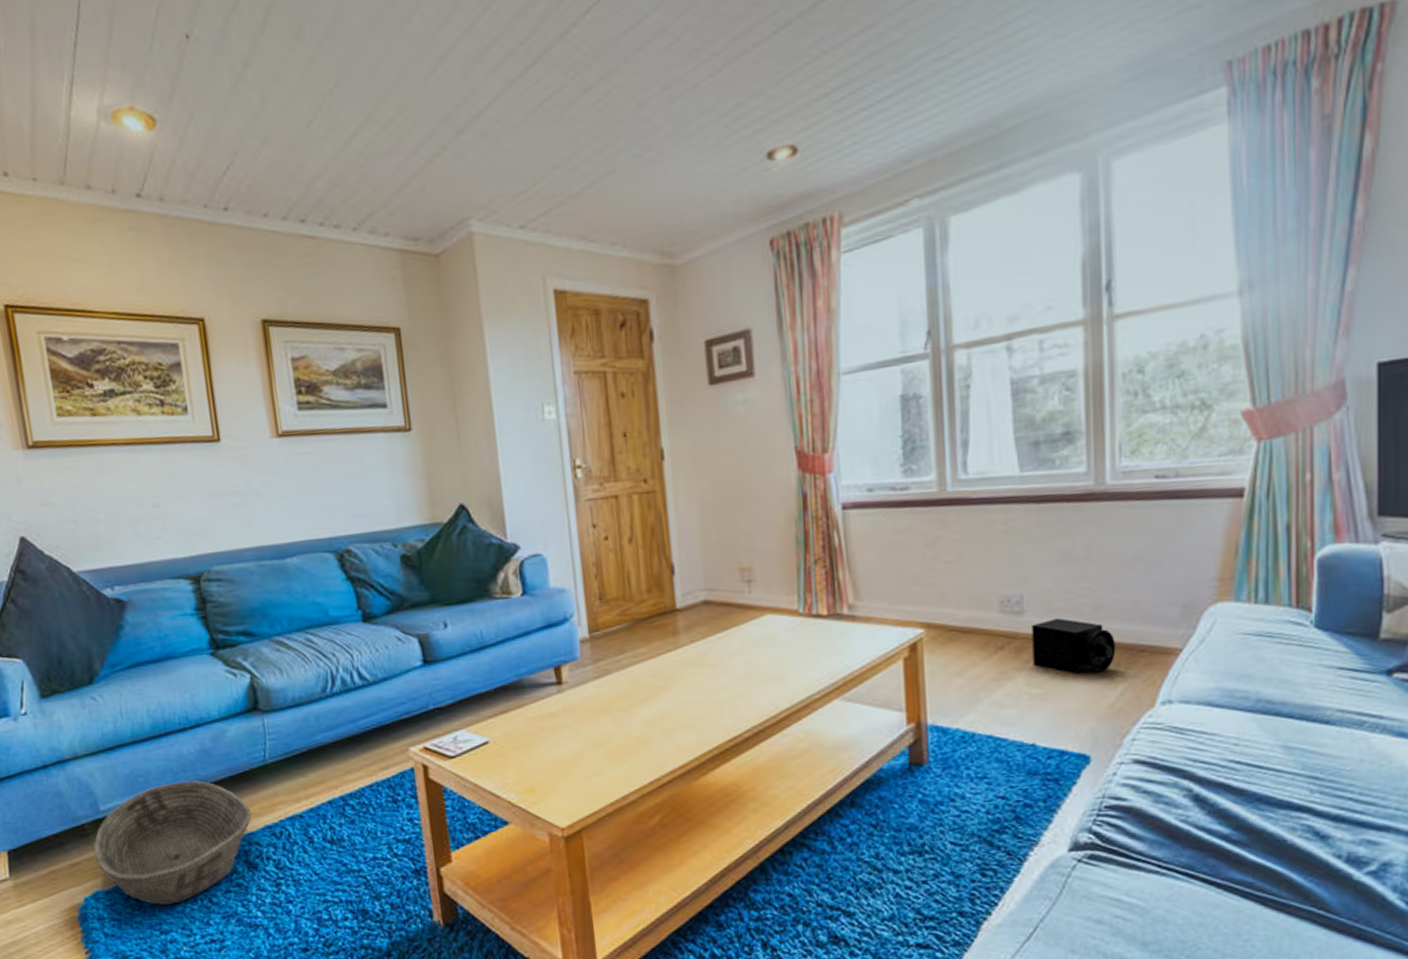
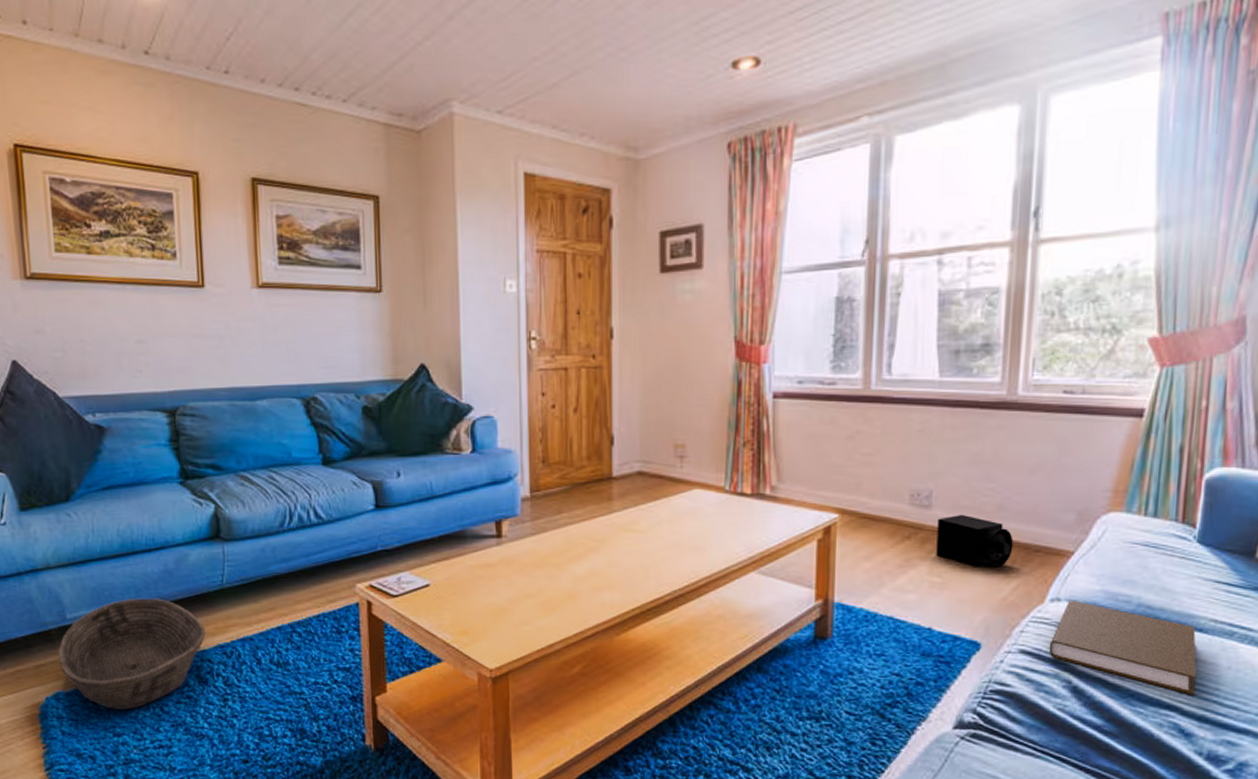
book: none [1164,701,1328,794] -> present [1048,601,1197,695]

